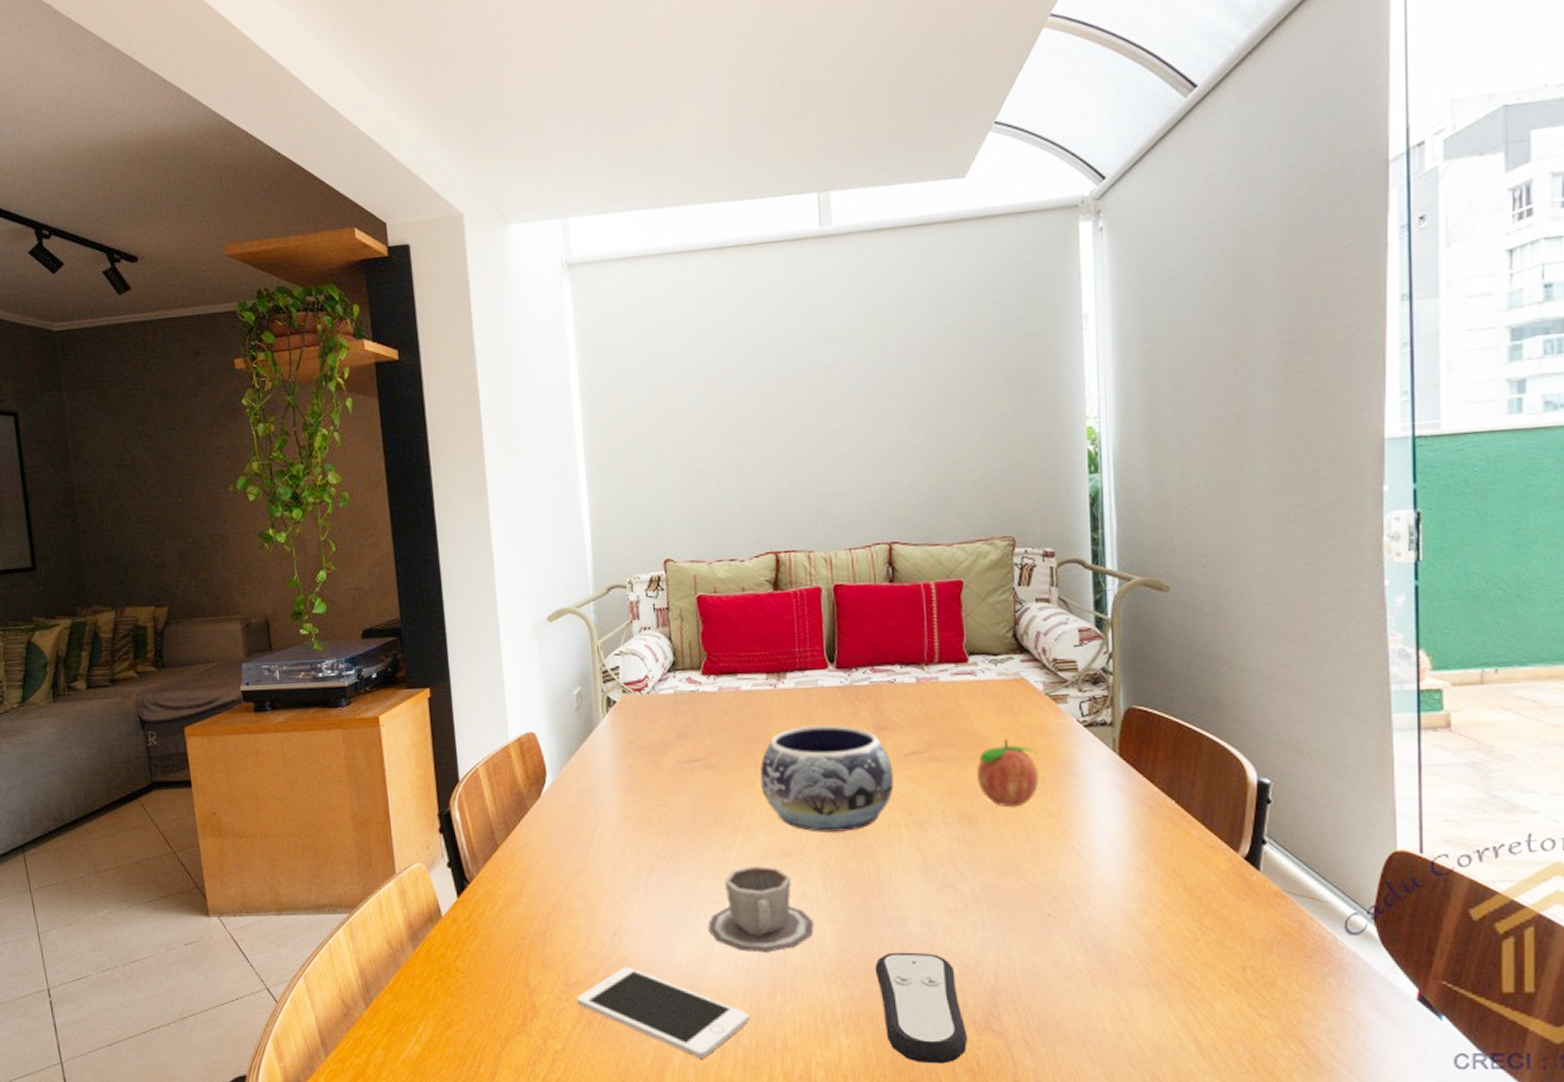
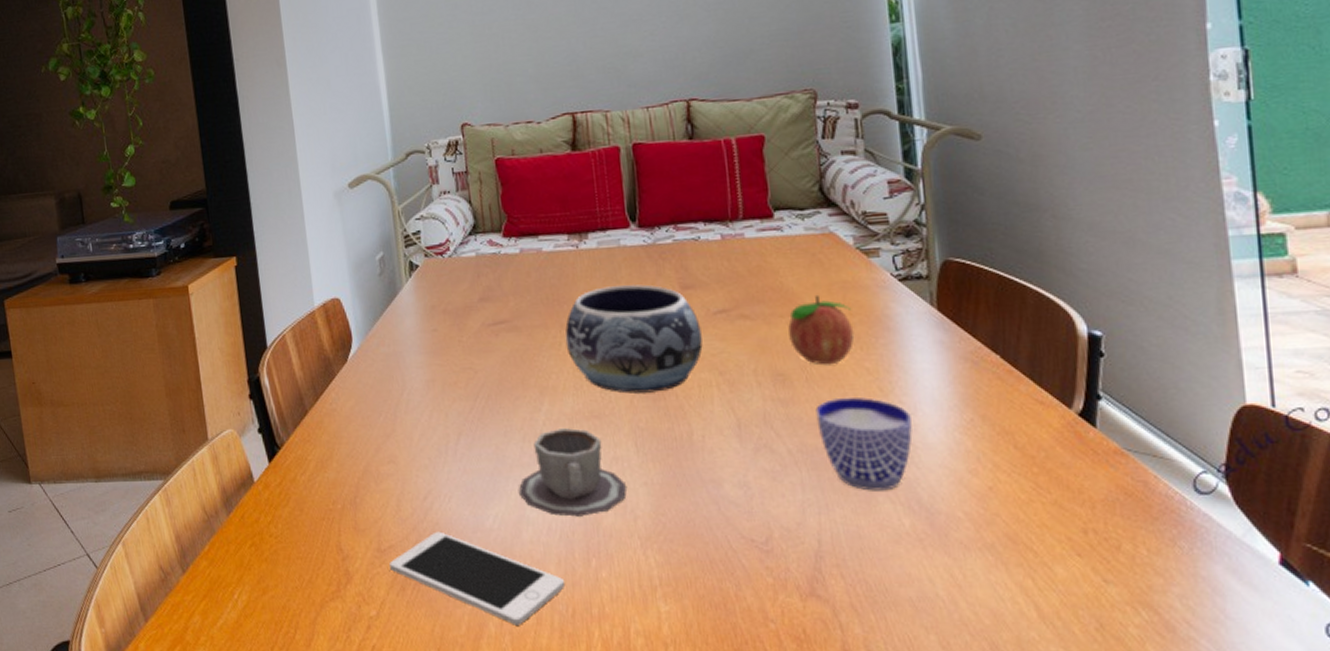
remote control: present [874,952,968,1064] -> none [691,515,793,631]
cup: none [999,839,1089,930] -> present [815,398,913,491]

